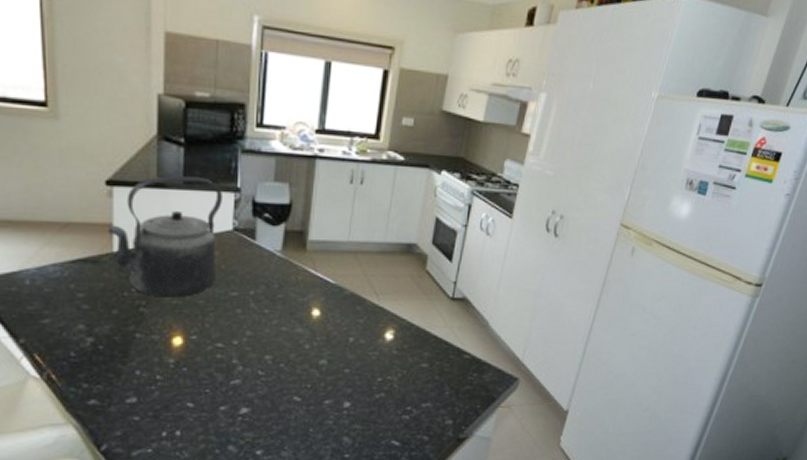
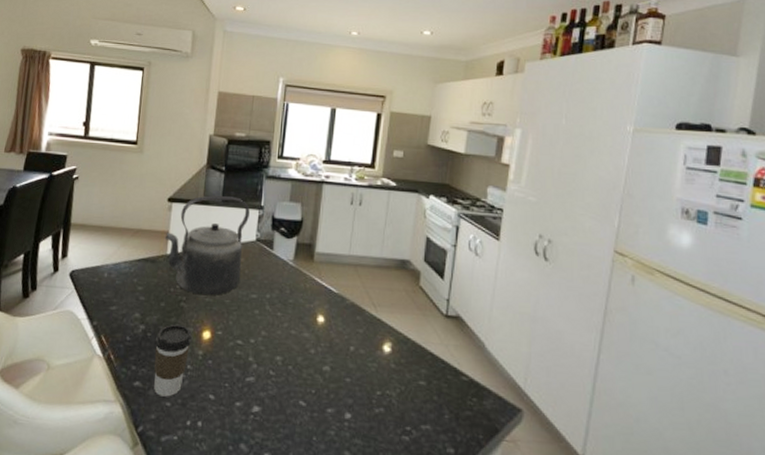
coffee cup: none [109,332,158,411] -> present [154,324,192,397]

